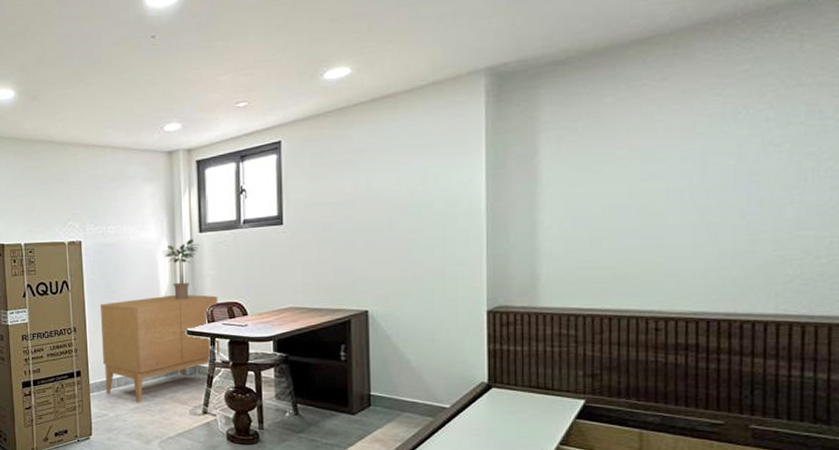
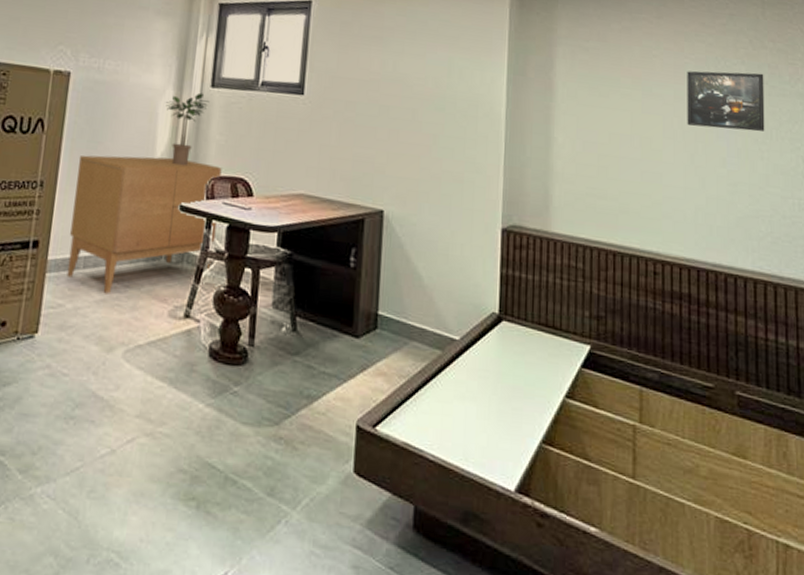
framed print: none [696,114,799,184] -> present [687,71,765,132]

